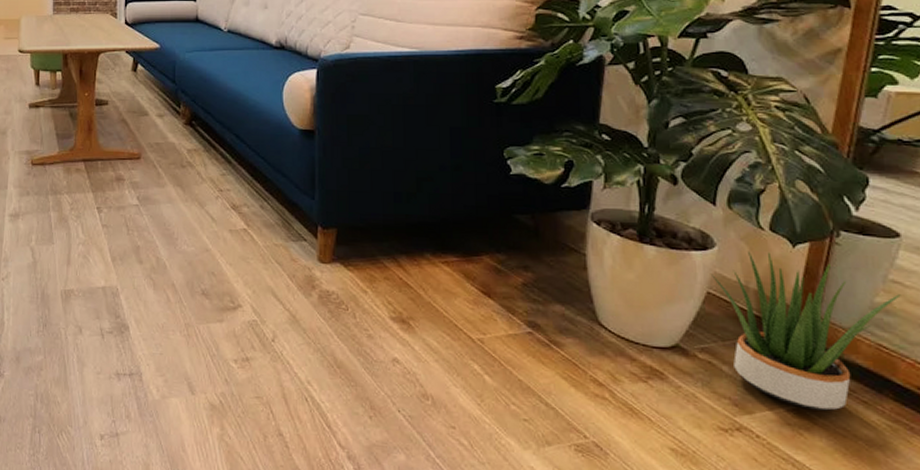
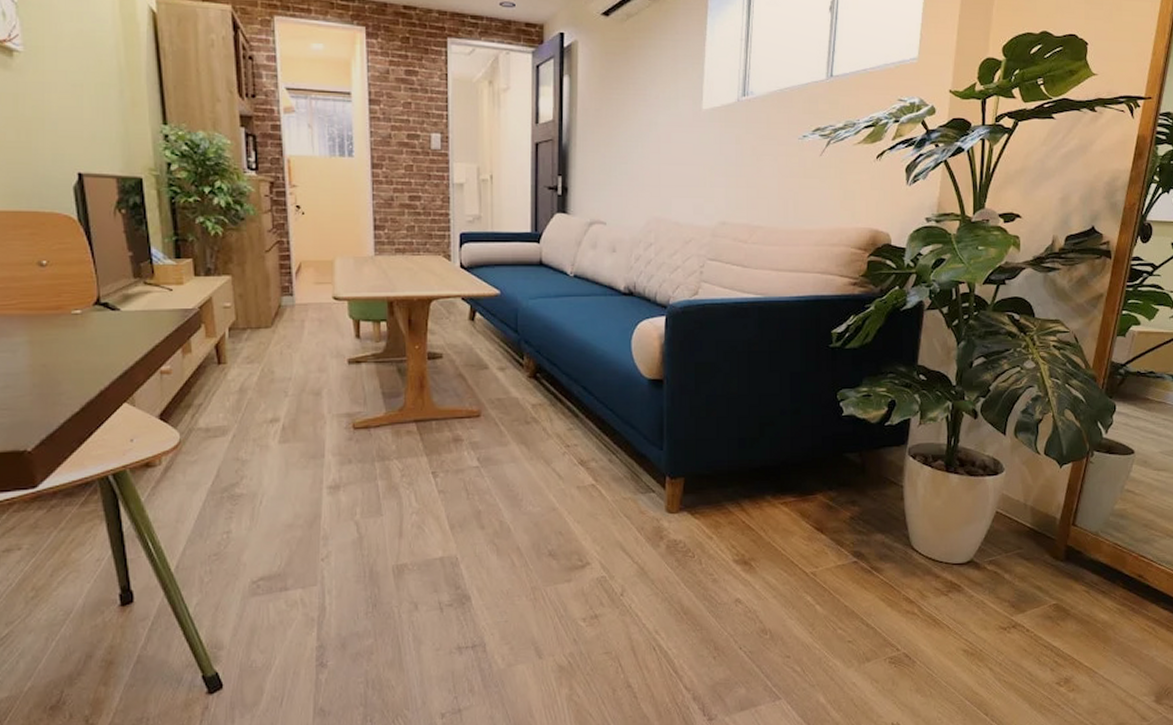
potted plant: present [712,251,901,411] -> none [1000,473,1132,603]

